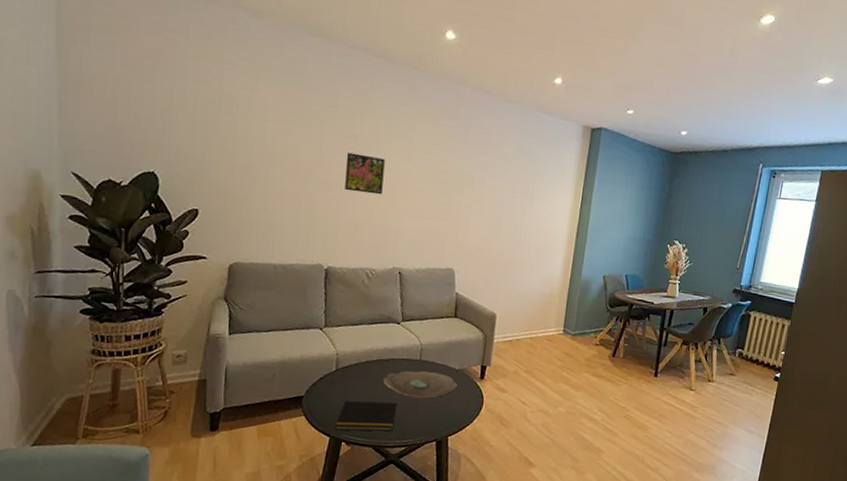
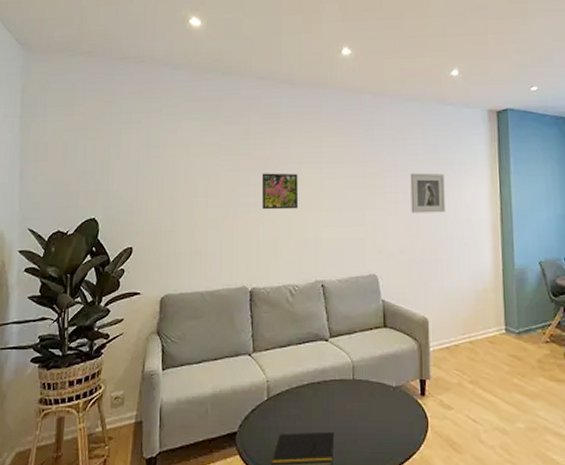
decorative bowl: present [382,370,457,398] -> none [316,393,397,424]
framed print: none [495,176,532,220] -> present [410,173,445,213]

